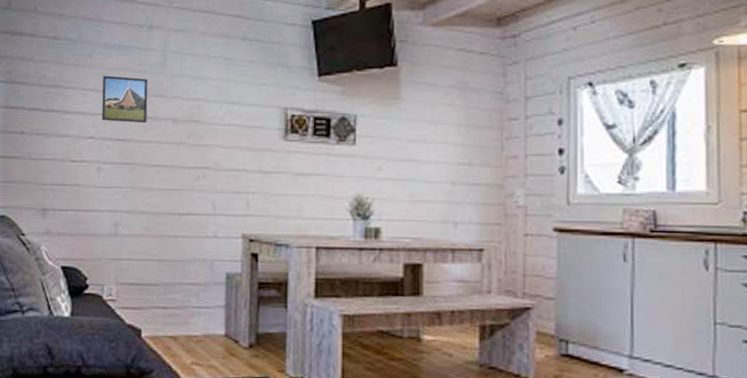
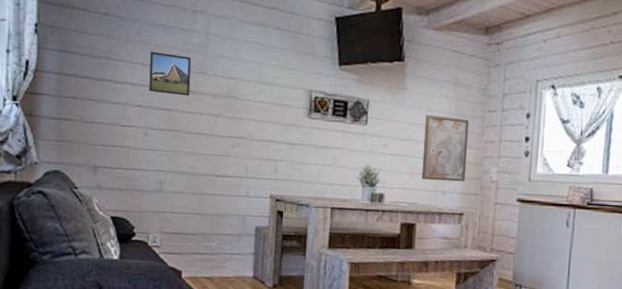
wall art: none [427,128,484,209] -> present [421,115,469,182]

